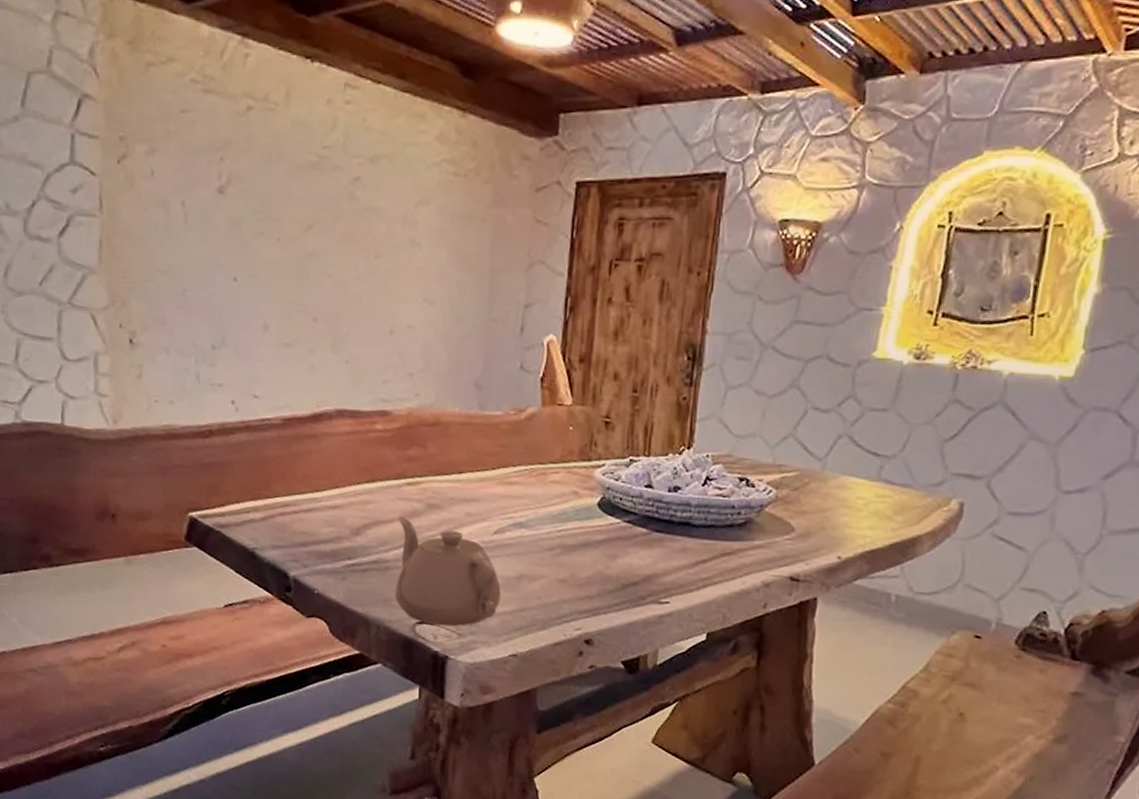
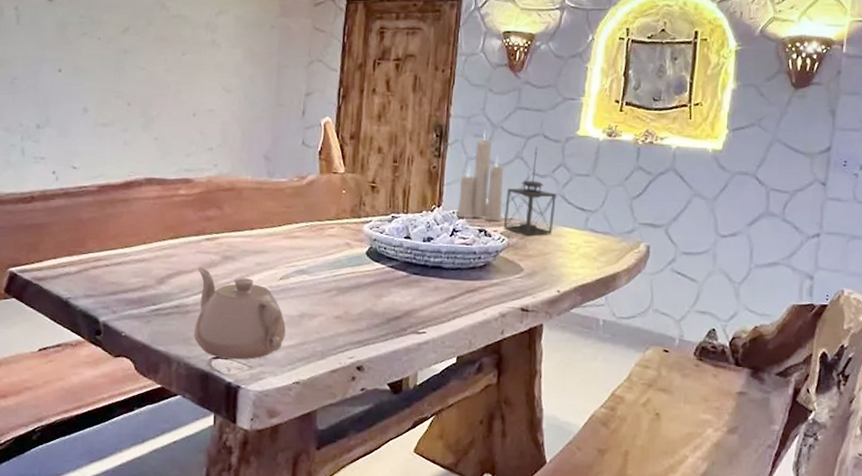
candle: none [711,350,775,468] -> present [456,130,504,221]
lantern: none [770,371,842,488] -> present [503,145,556,236]

